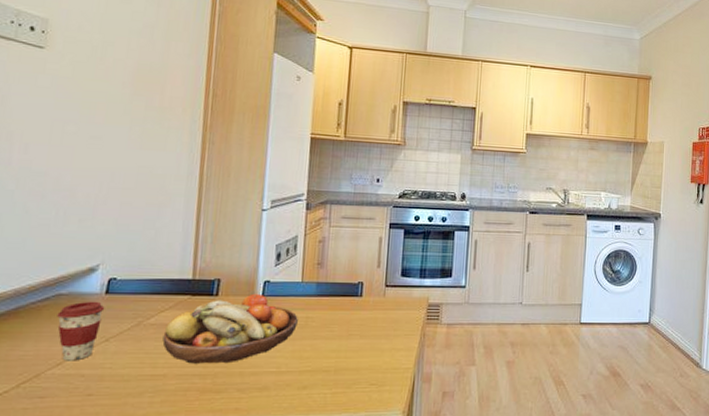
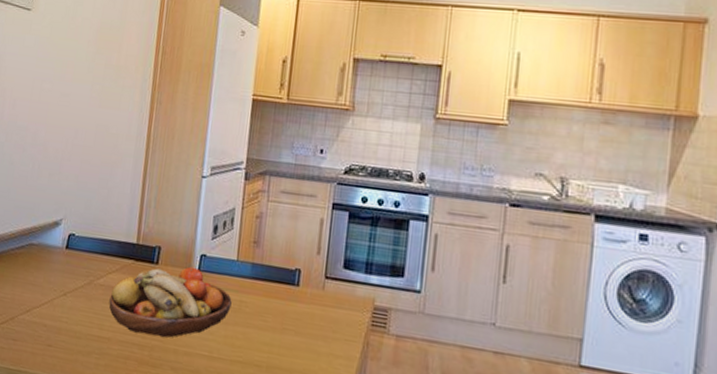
coffee cup: present [57,301,105,361] -> none [29,253,65,310]

